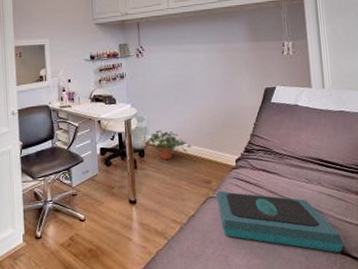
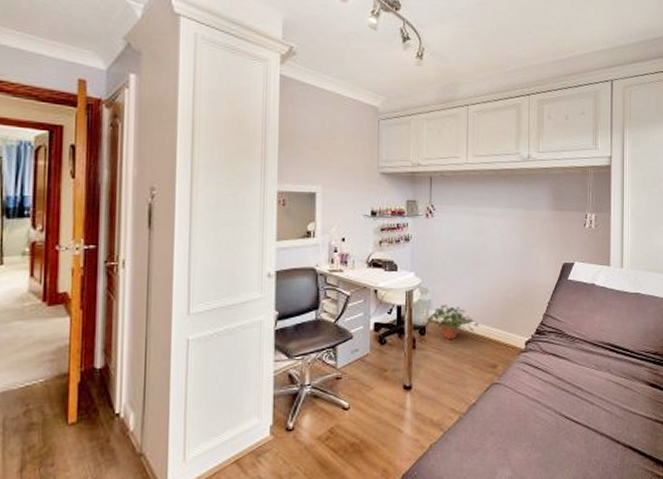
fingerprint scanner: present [216,191,344,253] -> none [501,377,627,445]

